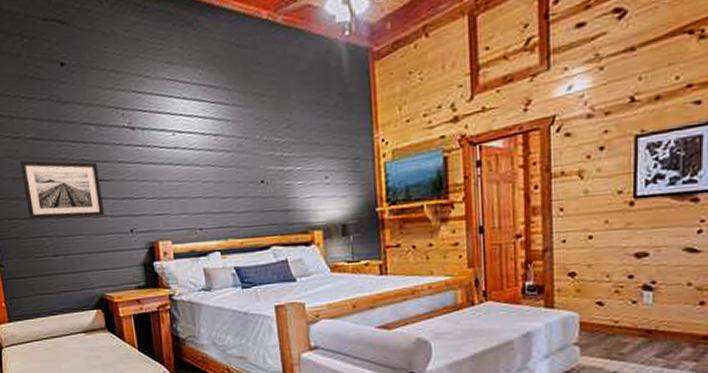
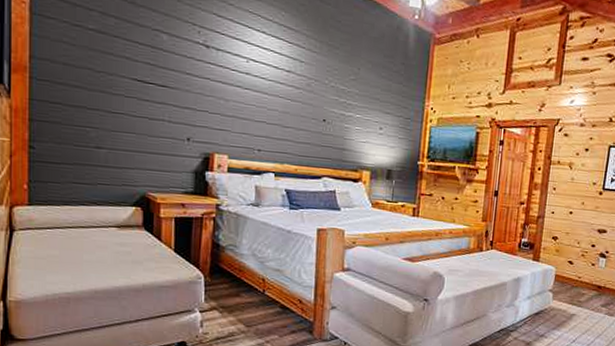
wall art: present [20,160,105,220] -> none [74,49,164,120]

